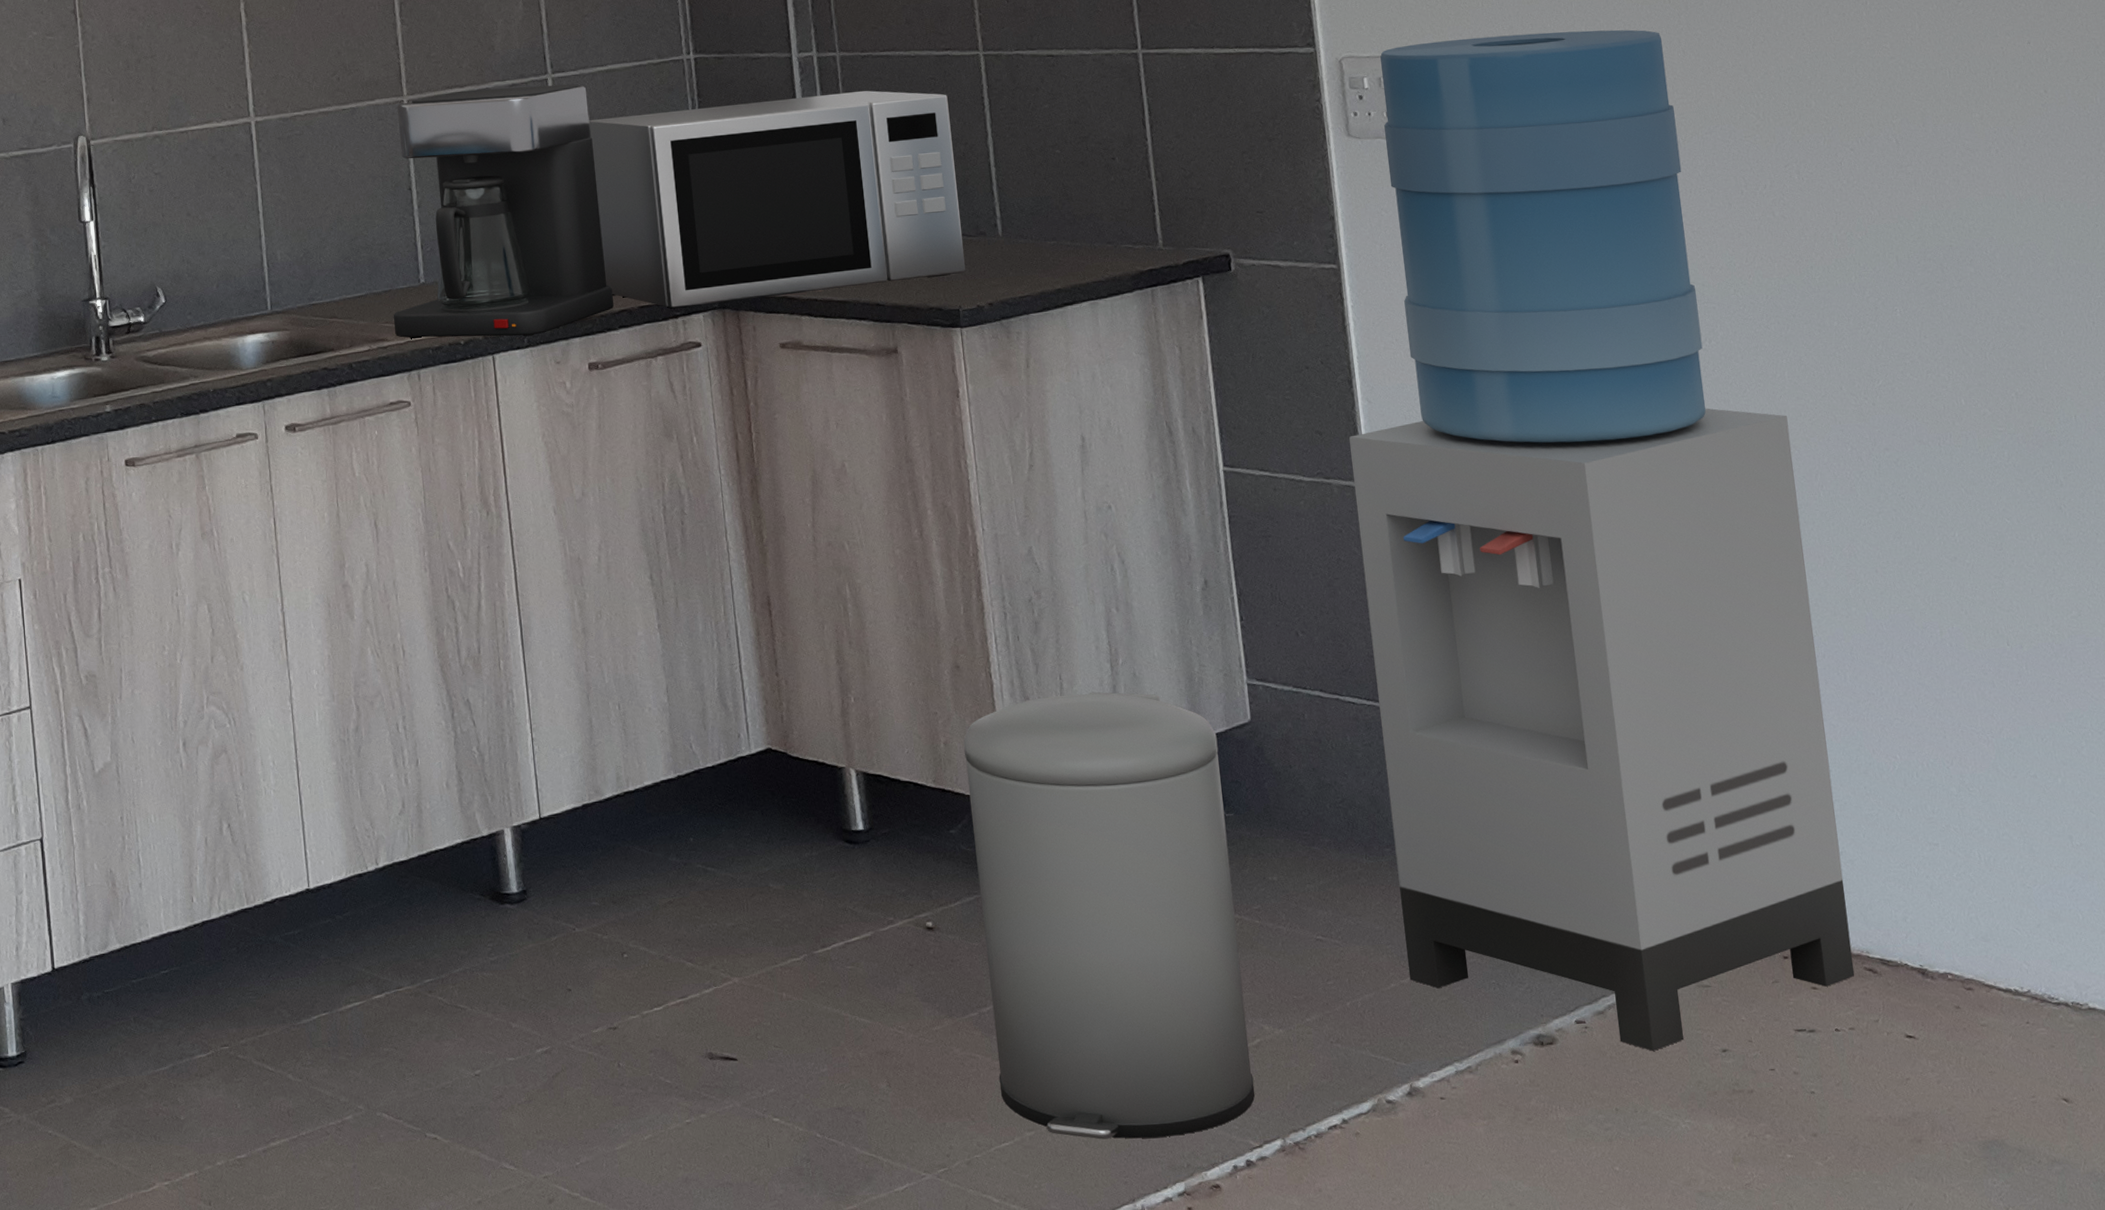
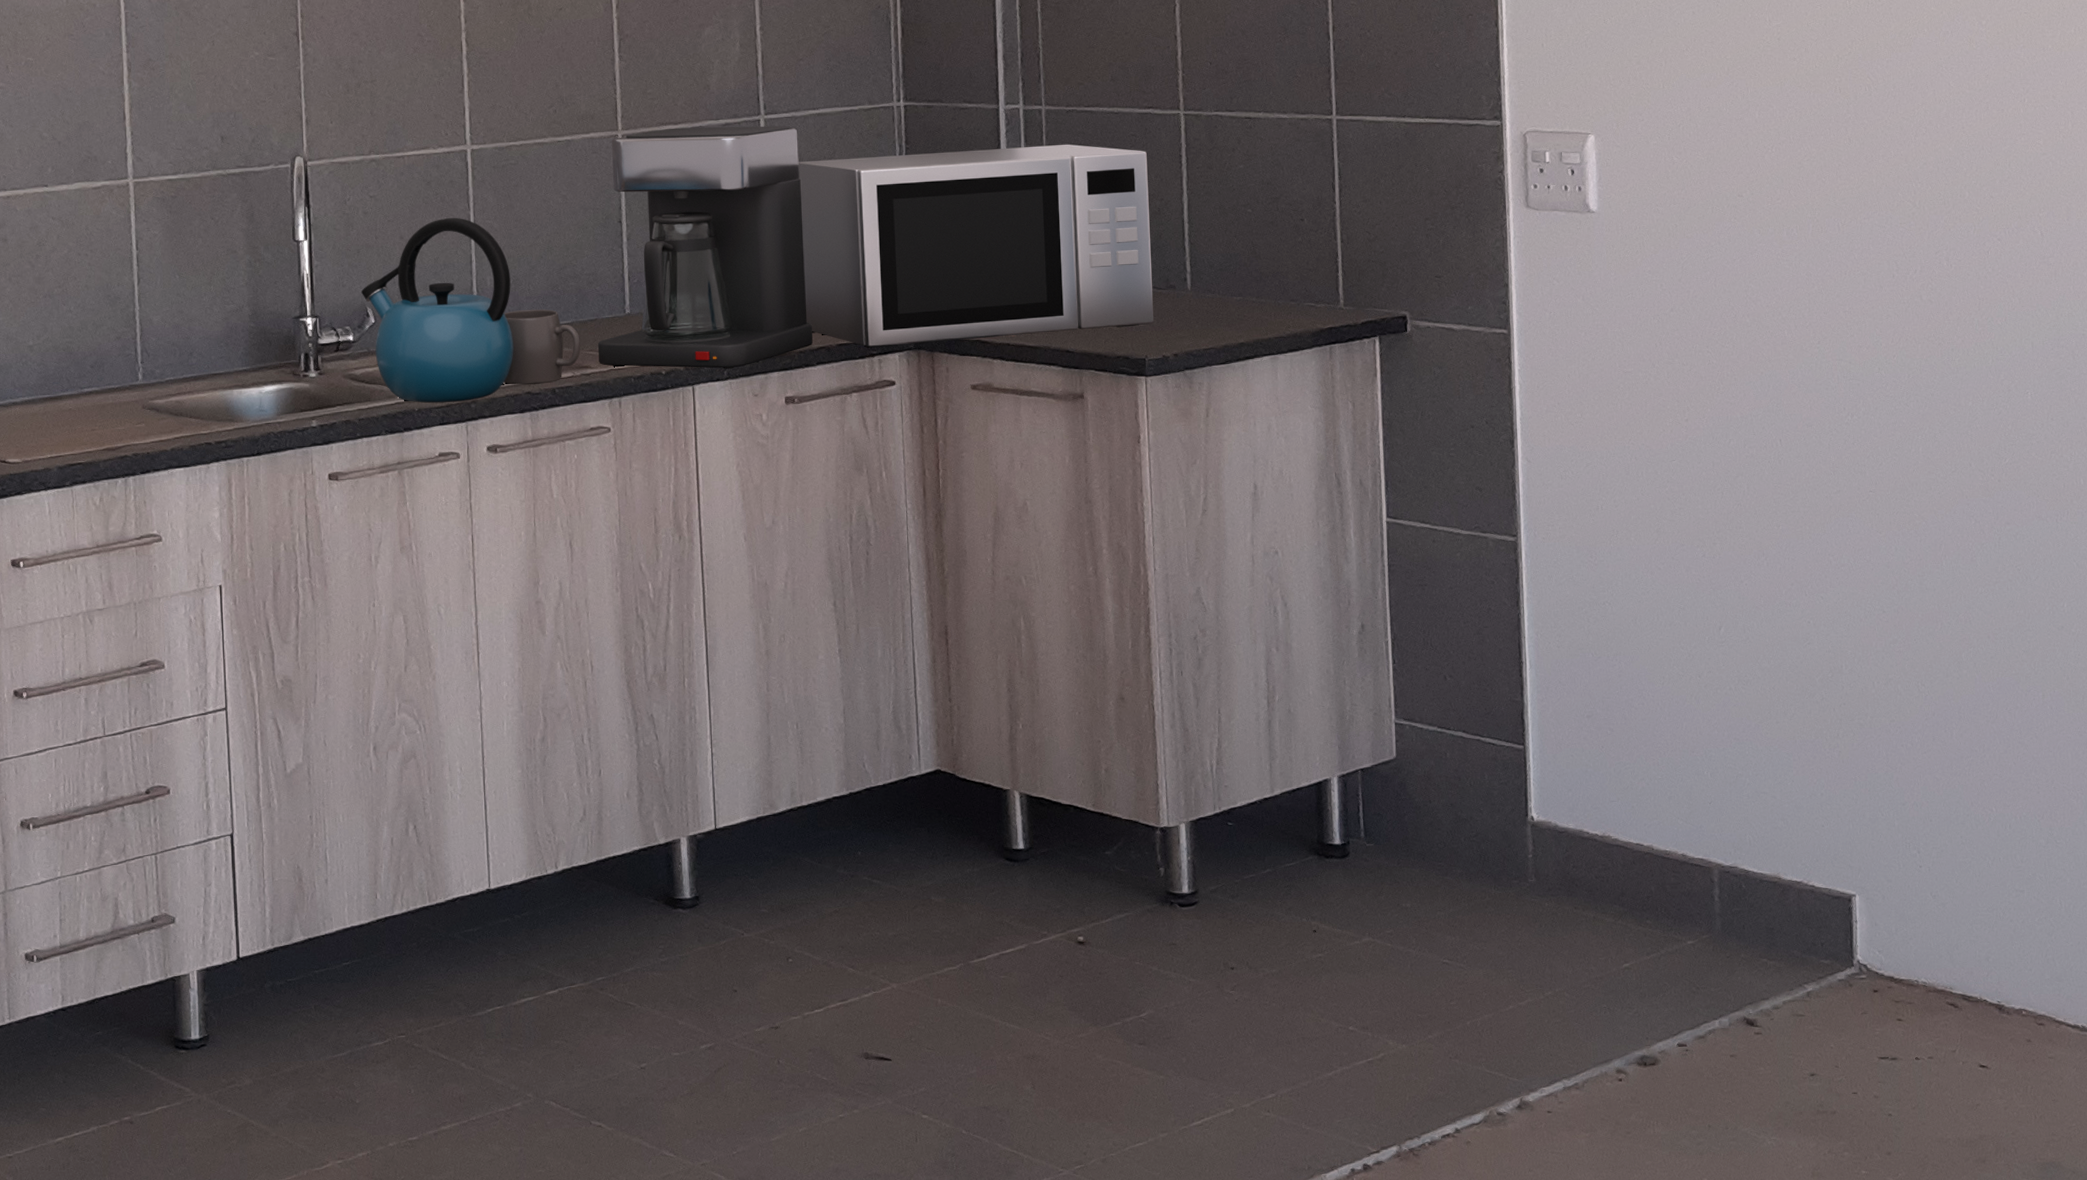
kettle: none [150,191,308,384] -> present [361,217,514,404]
mug: none [296,282,376,361] -> present [503,309,581,385]
pedal bin: present [963,691,1255,1140] -> none [1124,726,1376,1142]
water cooler: present [1349,29,1855,1051] -> none [1507,115,1938,1073]

